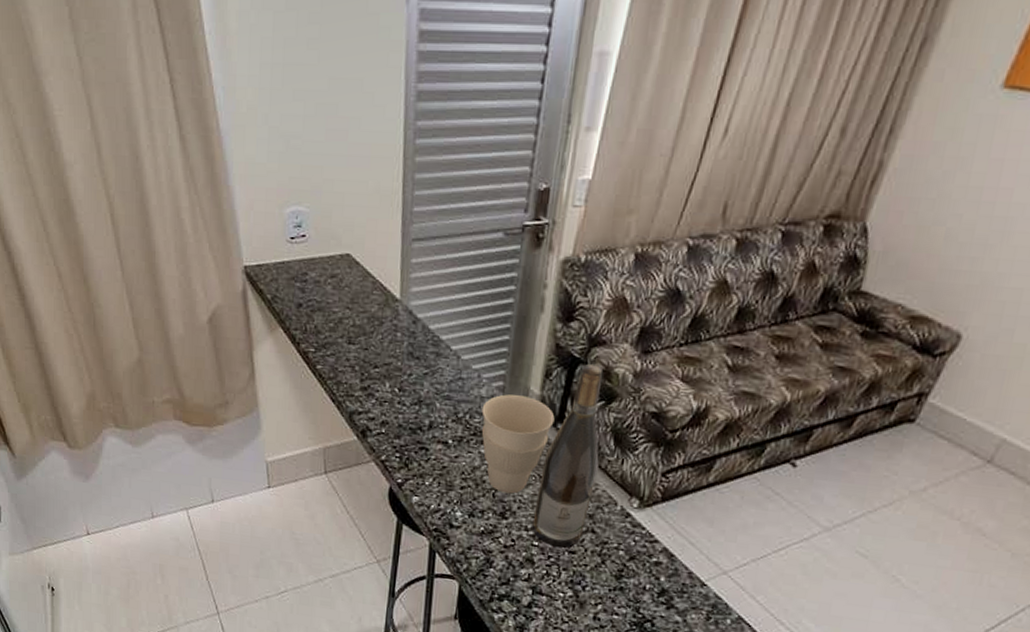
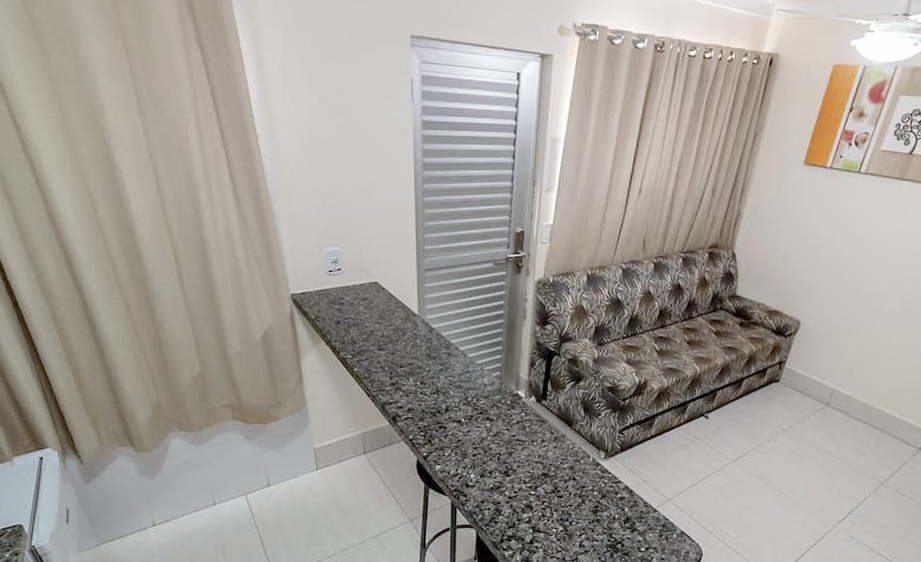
cup: present [481,394,555,494] -> none [485,381,540,456]
wine bottle: present [532,364,604,548] -> none [529,355,575,494]

